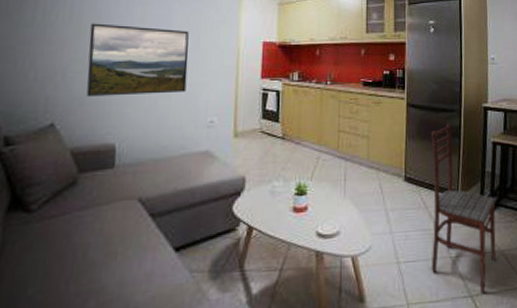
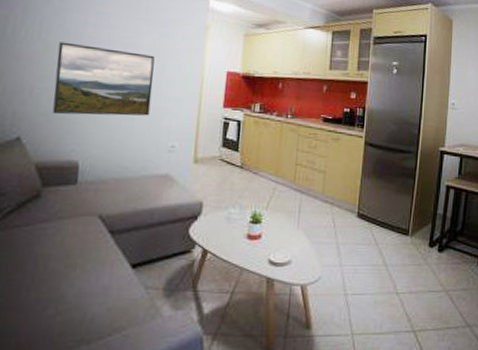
dining chair: present [431,123,496,293] -> none [377,164,445,329]

